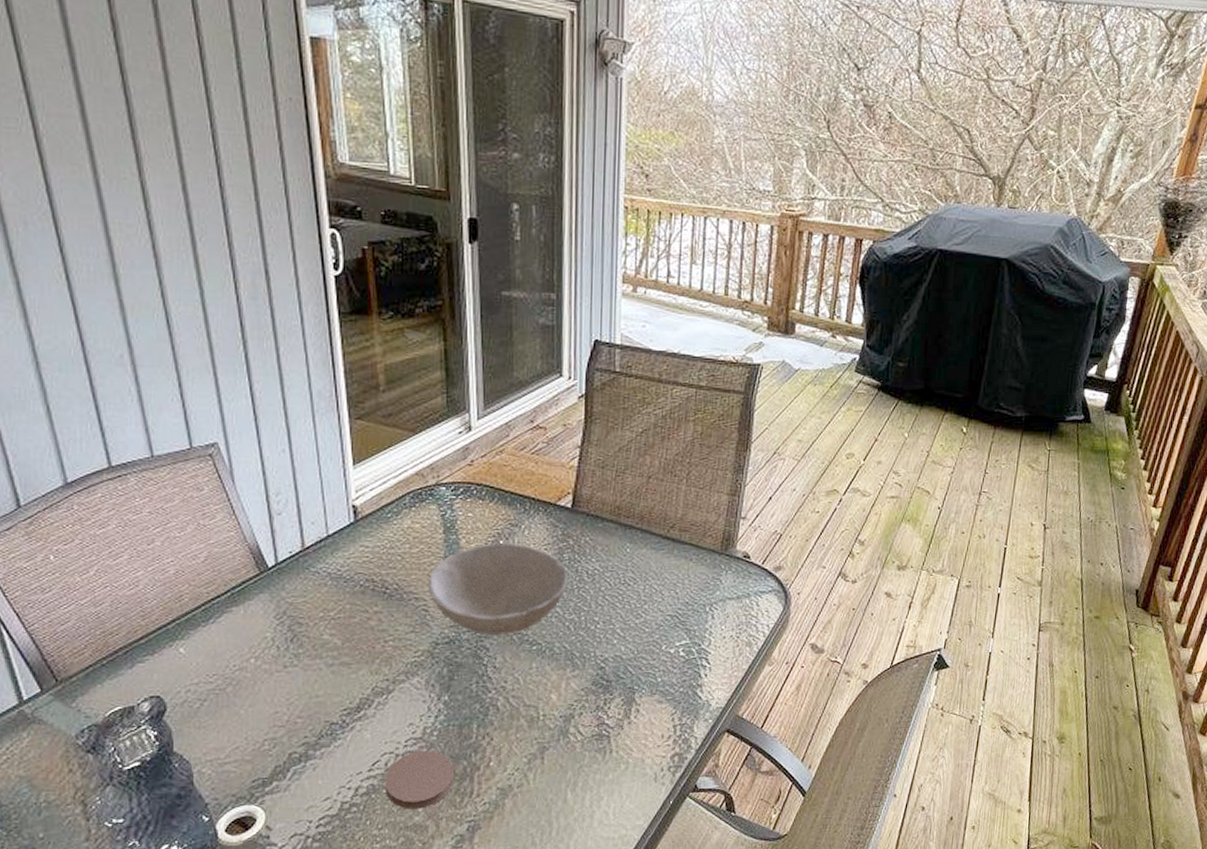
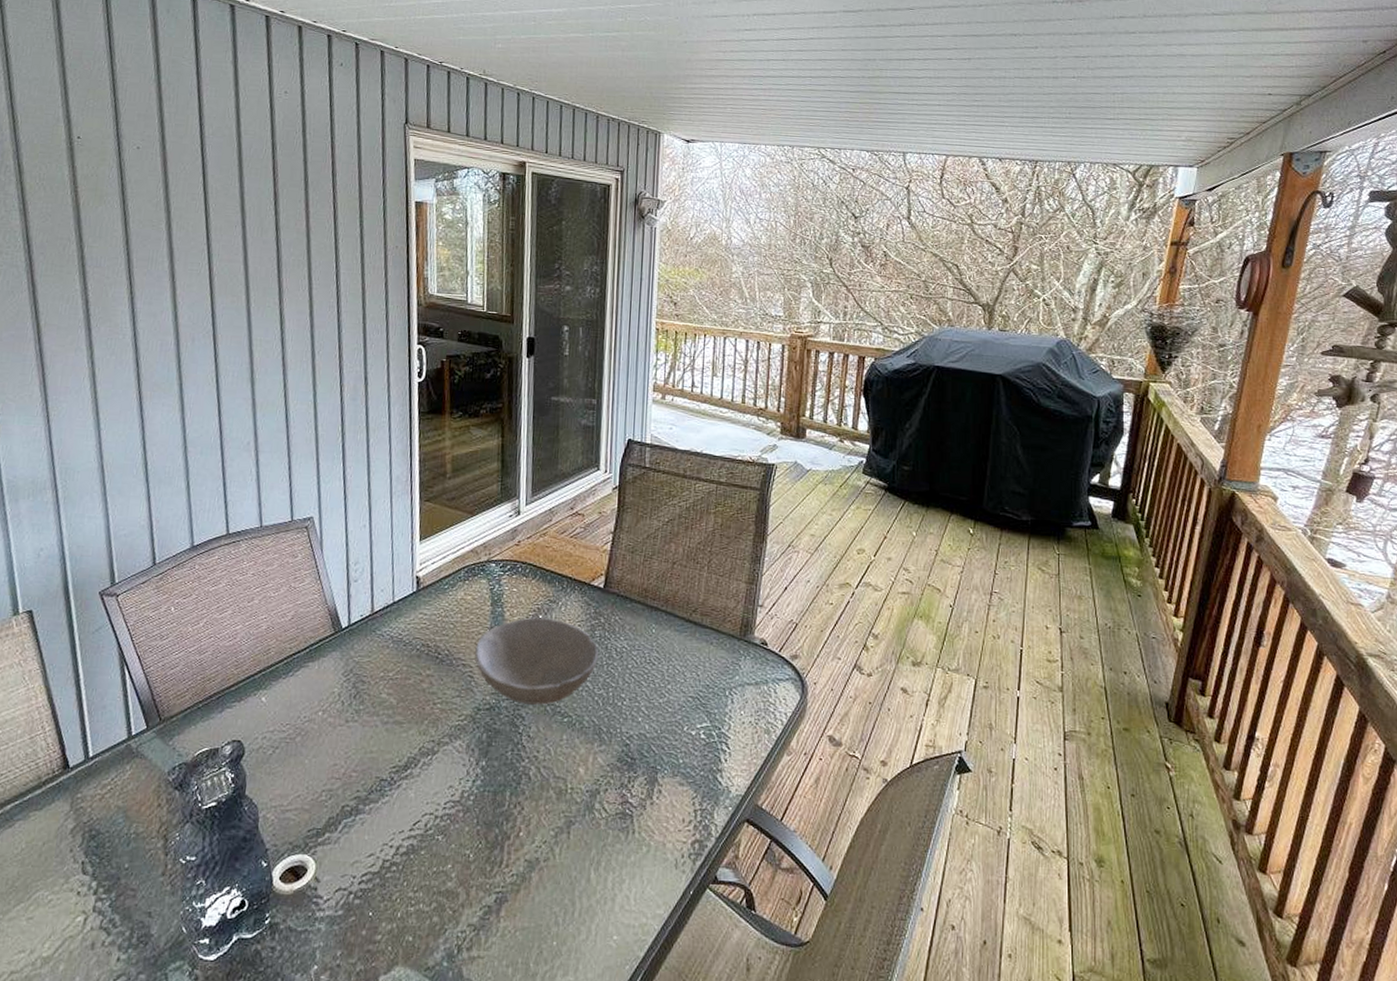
coaster: present [385,751,455,810] -> none [422,814,487,875]

